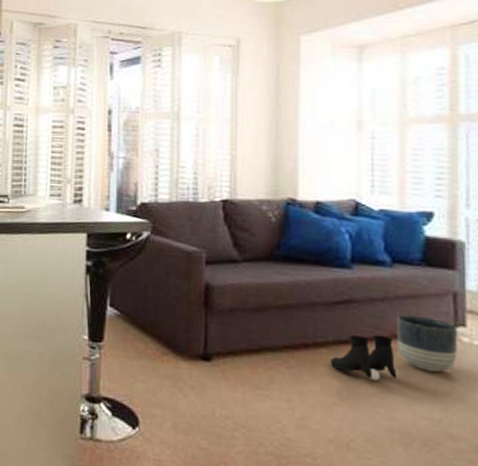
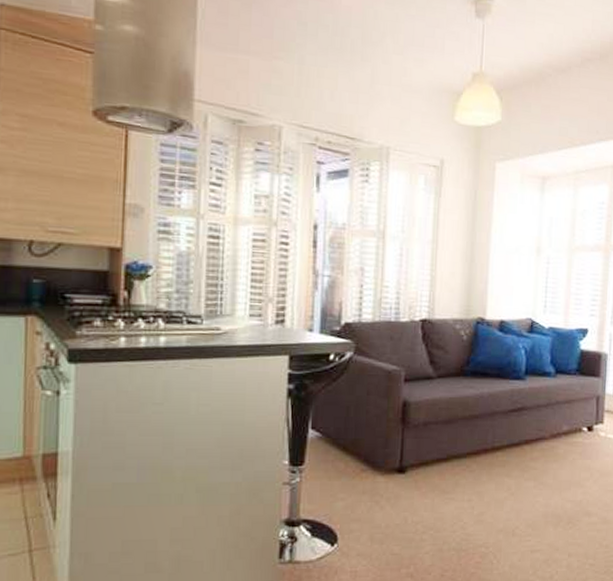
boots: present [331,335,397,381] -> none [504,436,553,475]
planter: present [396,314,458,372] -> none [554,417,598,463]

